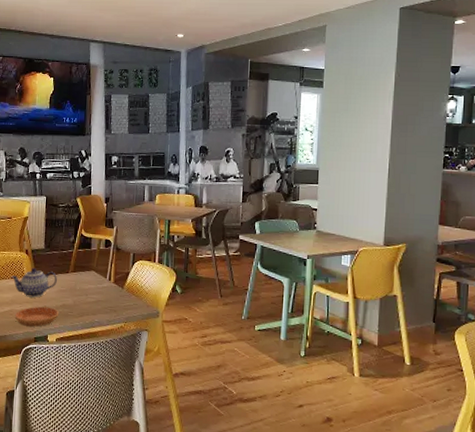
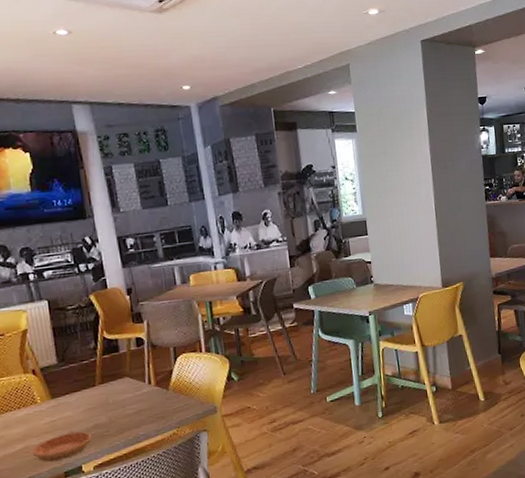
teapot: present [10,267,57,298] -> none [17,388,82,427]

